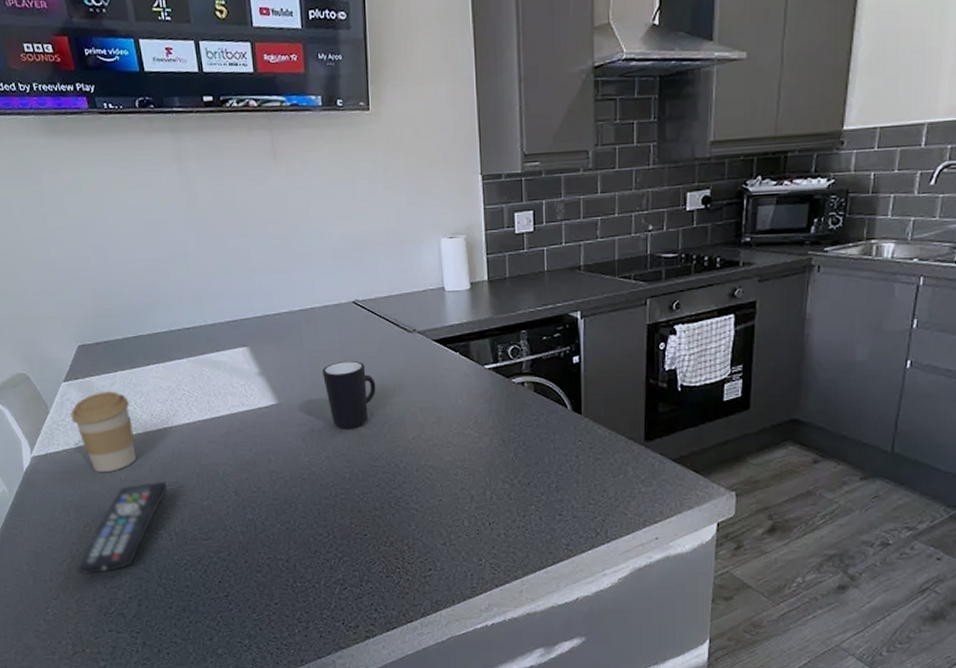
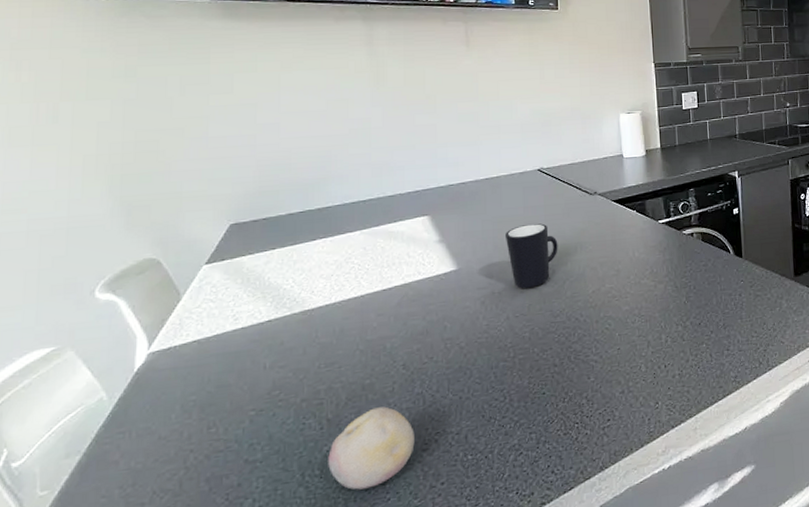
coffee cup: present [70,390,137,473] -> none [209,269,288,362]
remote control: present [77,481,168,574] -> none [191,362,322,487]
fruit: none [179,528,250,597] -> present [328,406,415,490]

